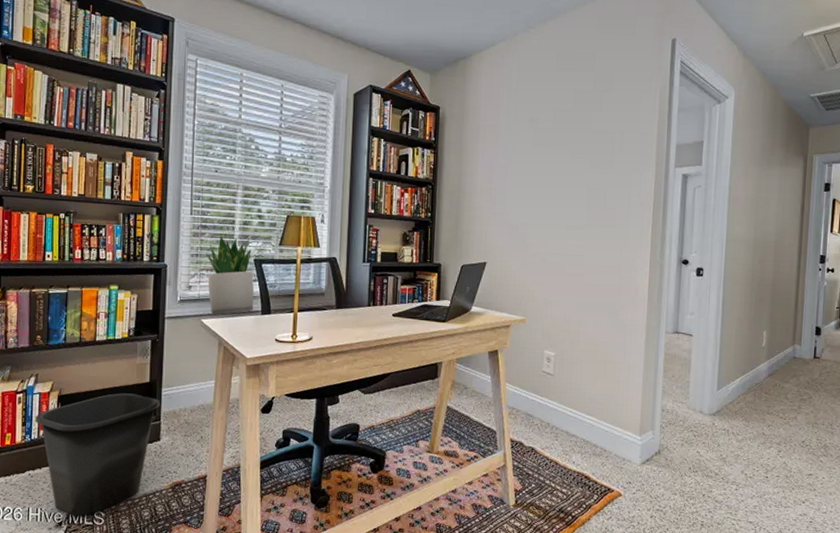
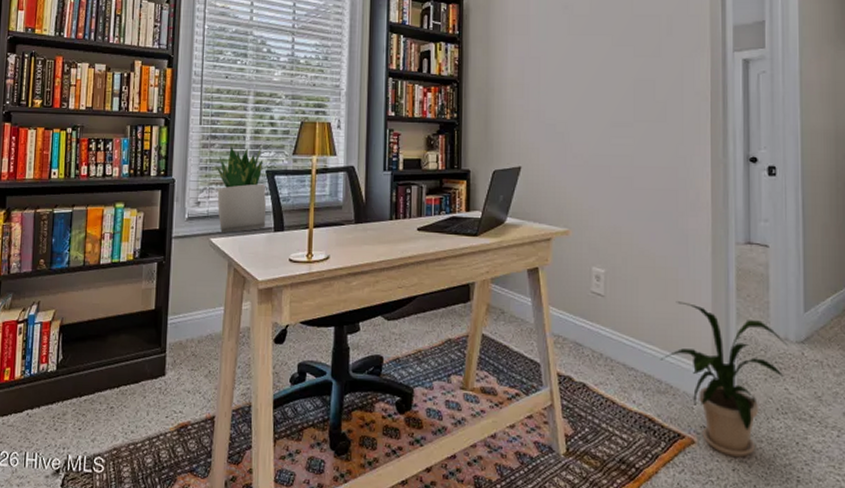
waste bin: present [34,393,160,516] -> none [35,322,166,462]
house plant: none [597,380,702,506] -> present [660,301,788,457]

